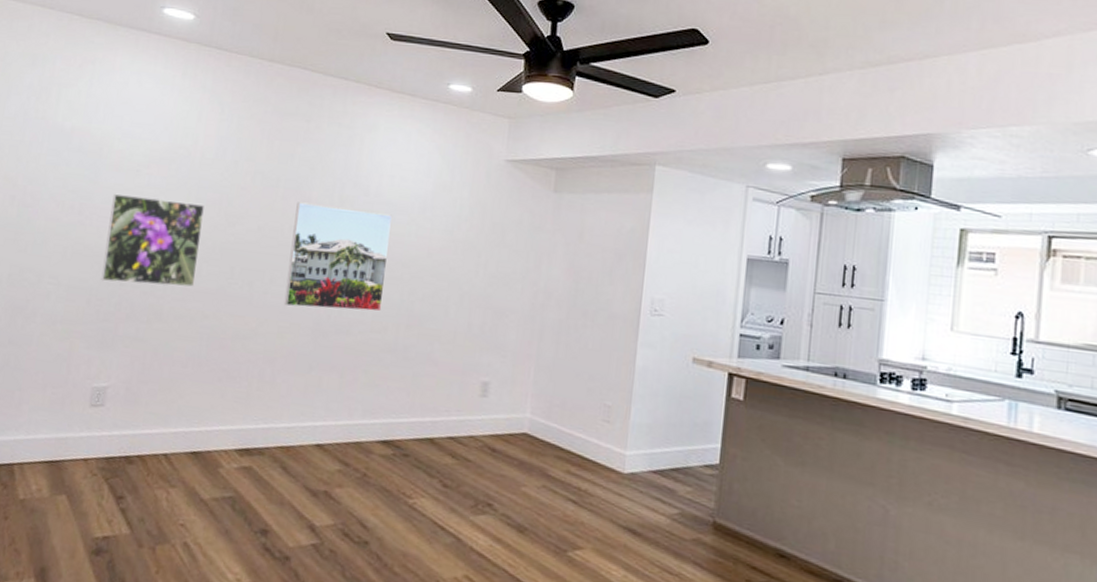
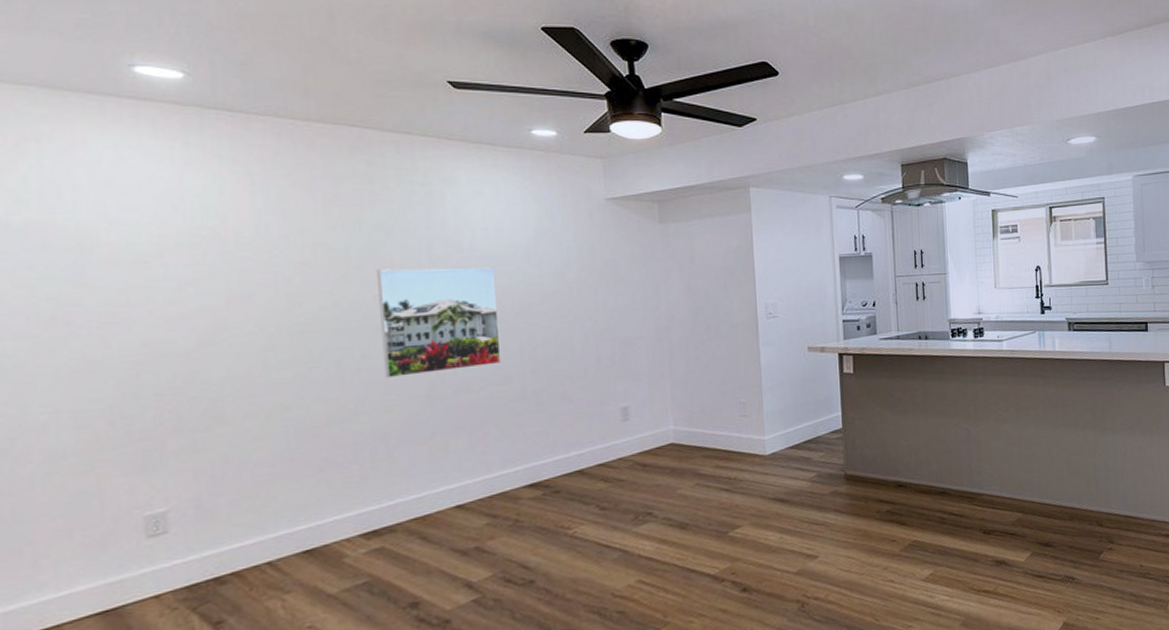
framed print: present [101,193,205,287] -> none [115,288,263,397]

